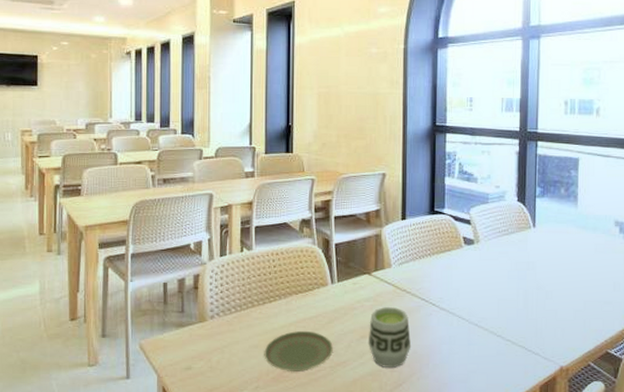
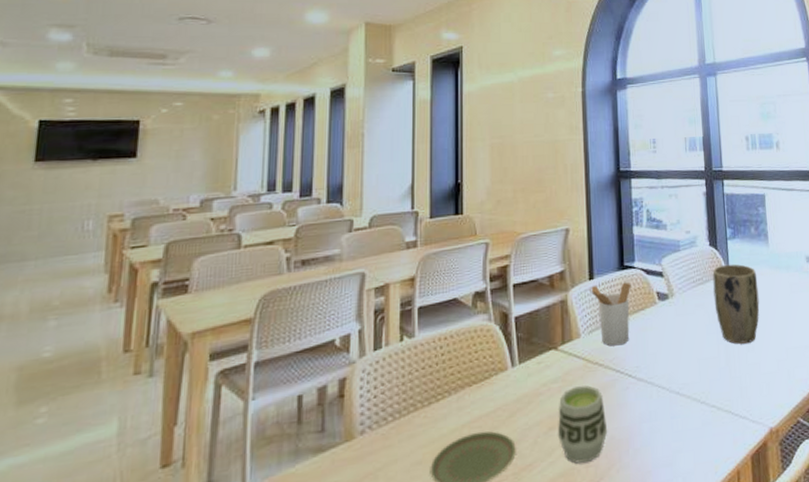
utensil holder: none [401,225,440,278] -> present [588,282,631,346]
plant pot: none [518,220,563,291] -> present [712,264,760,344]

